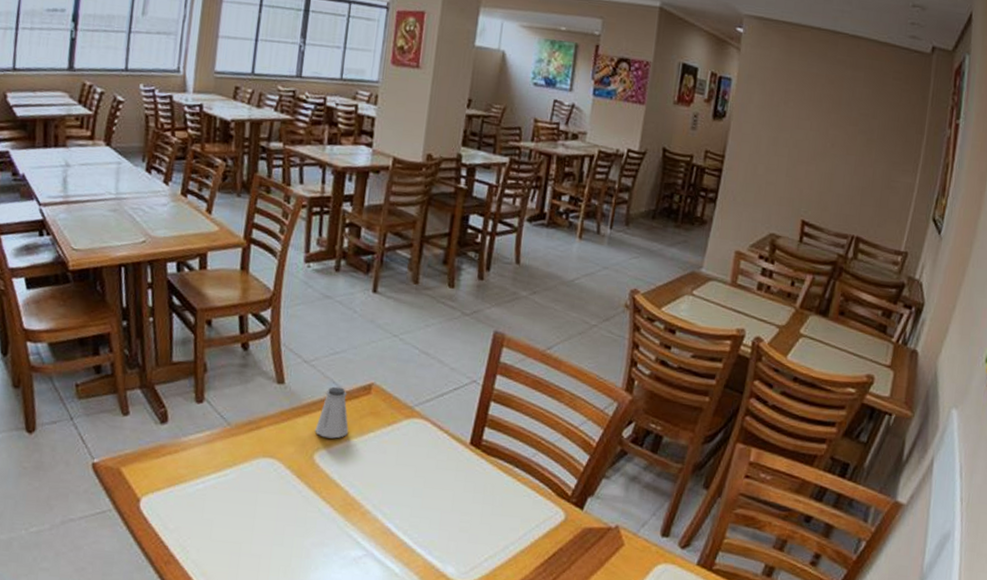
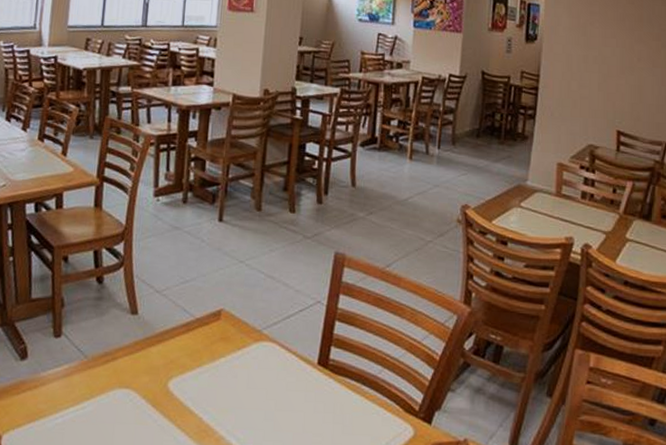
saltshaker: present [314,386,349,439] -> none [168,314,201,366]

